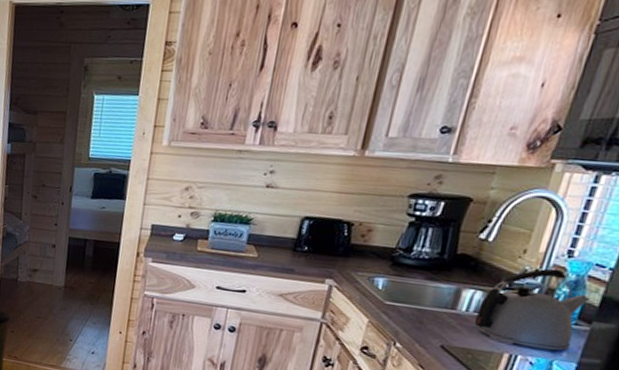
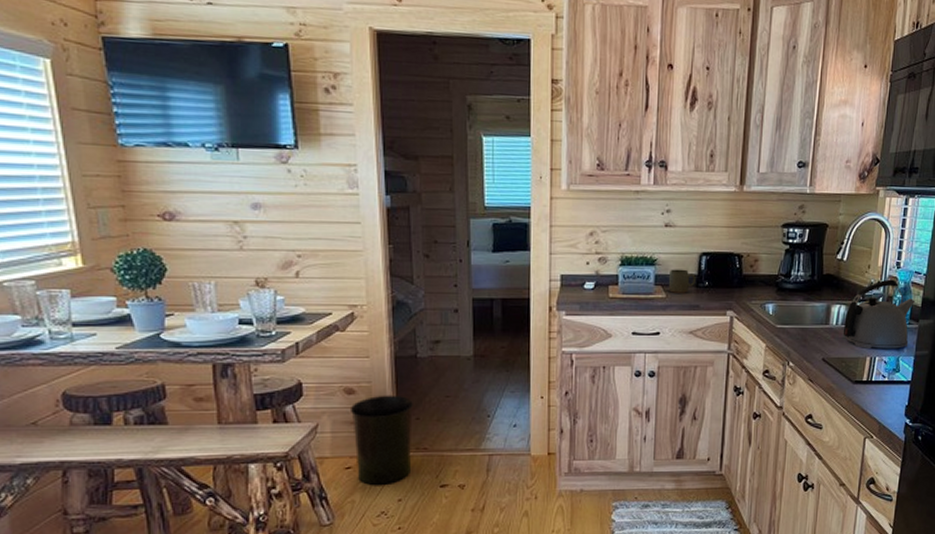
mug: none [261,230,294,256] -> present [668,269,696,293]

